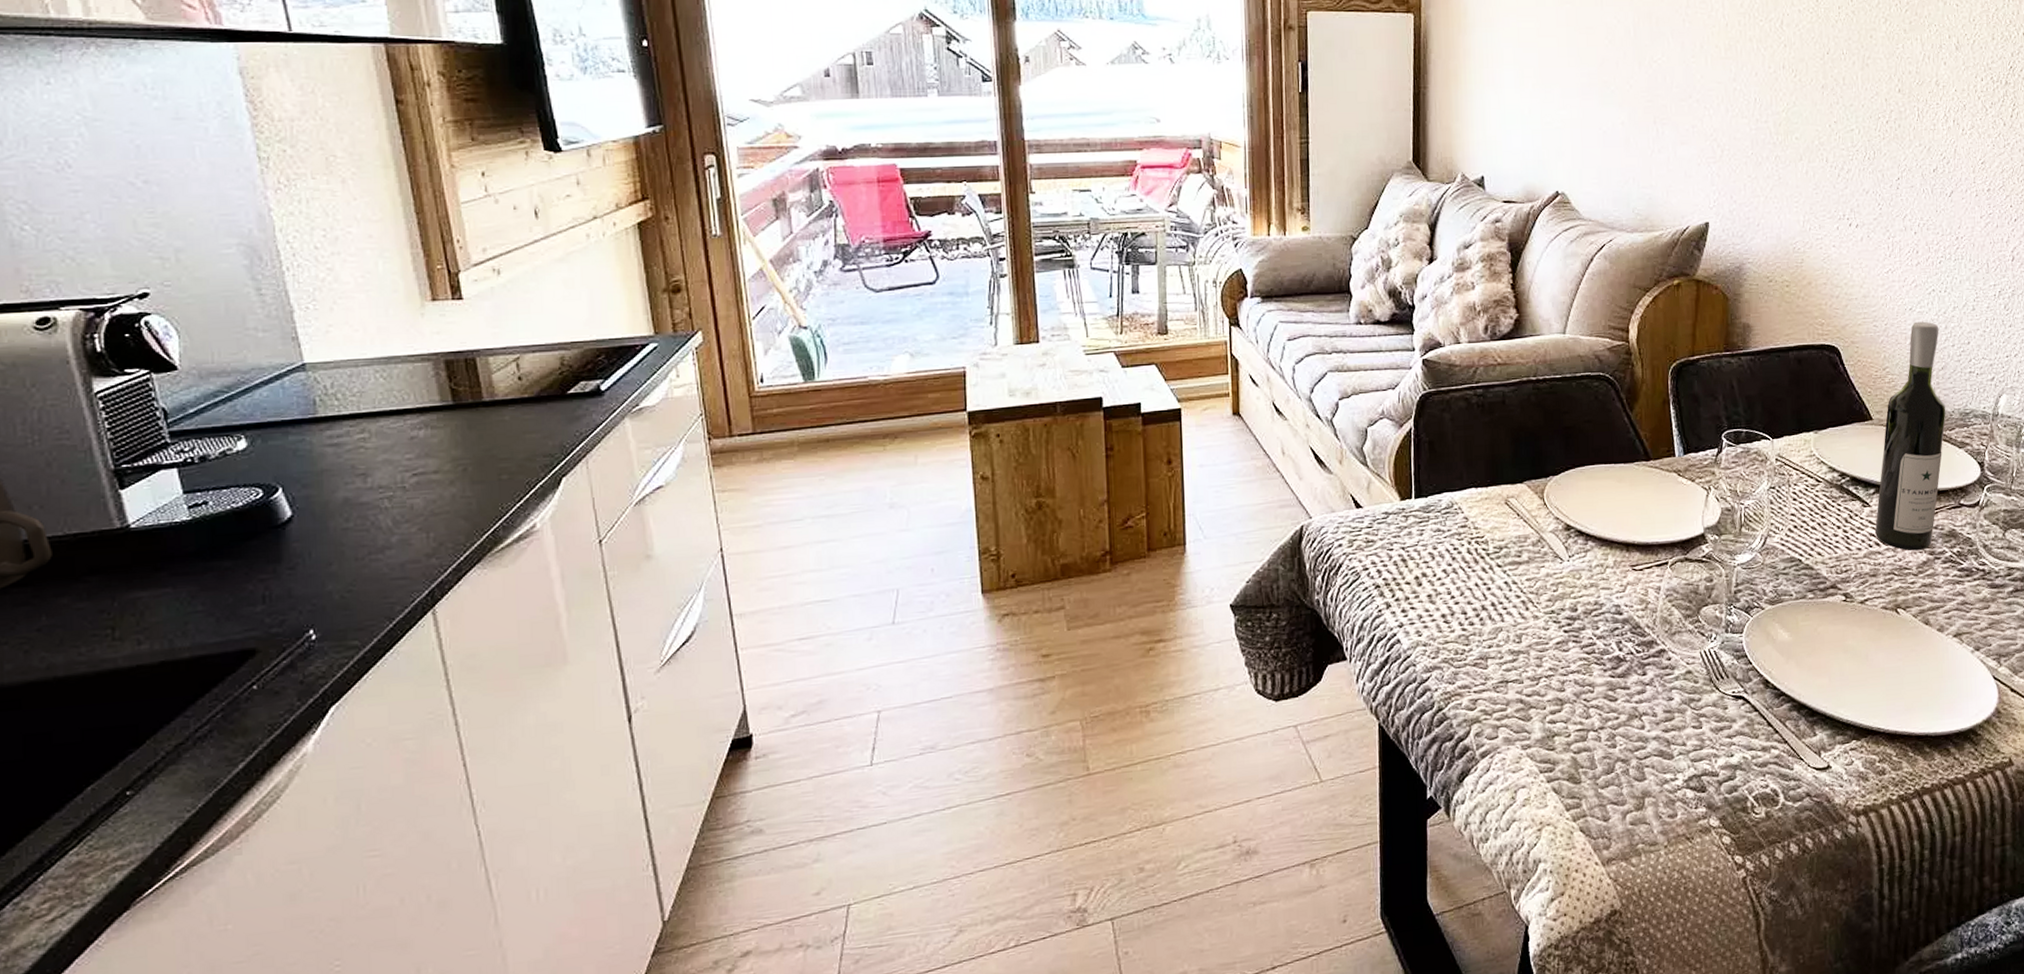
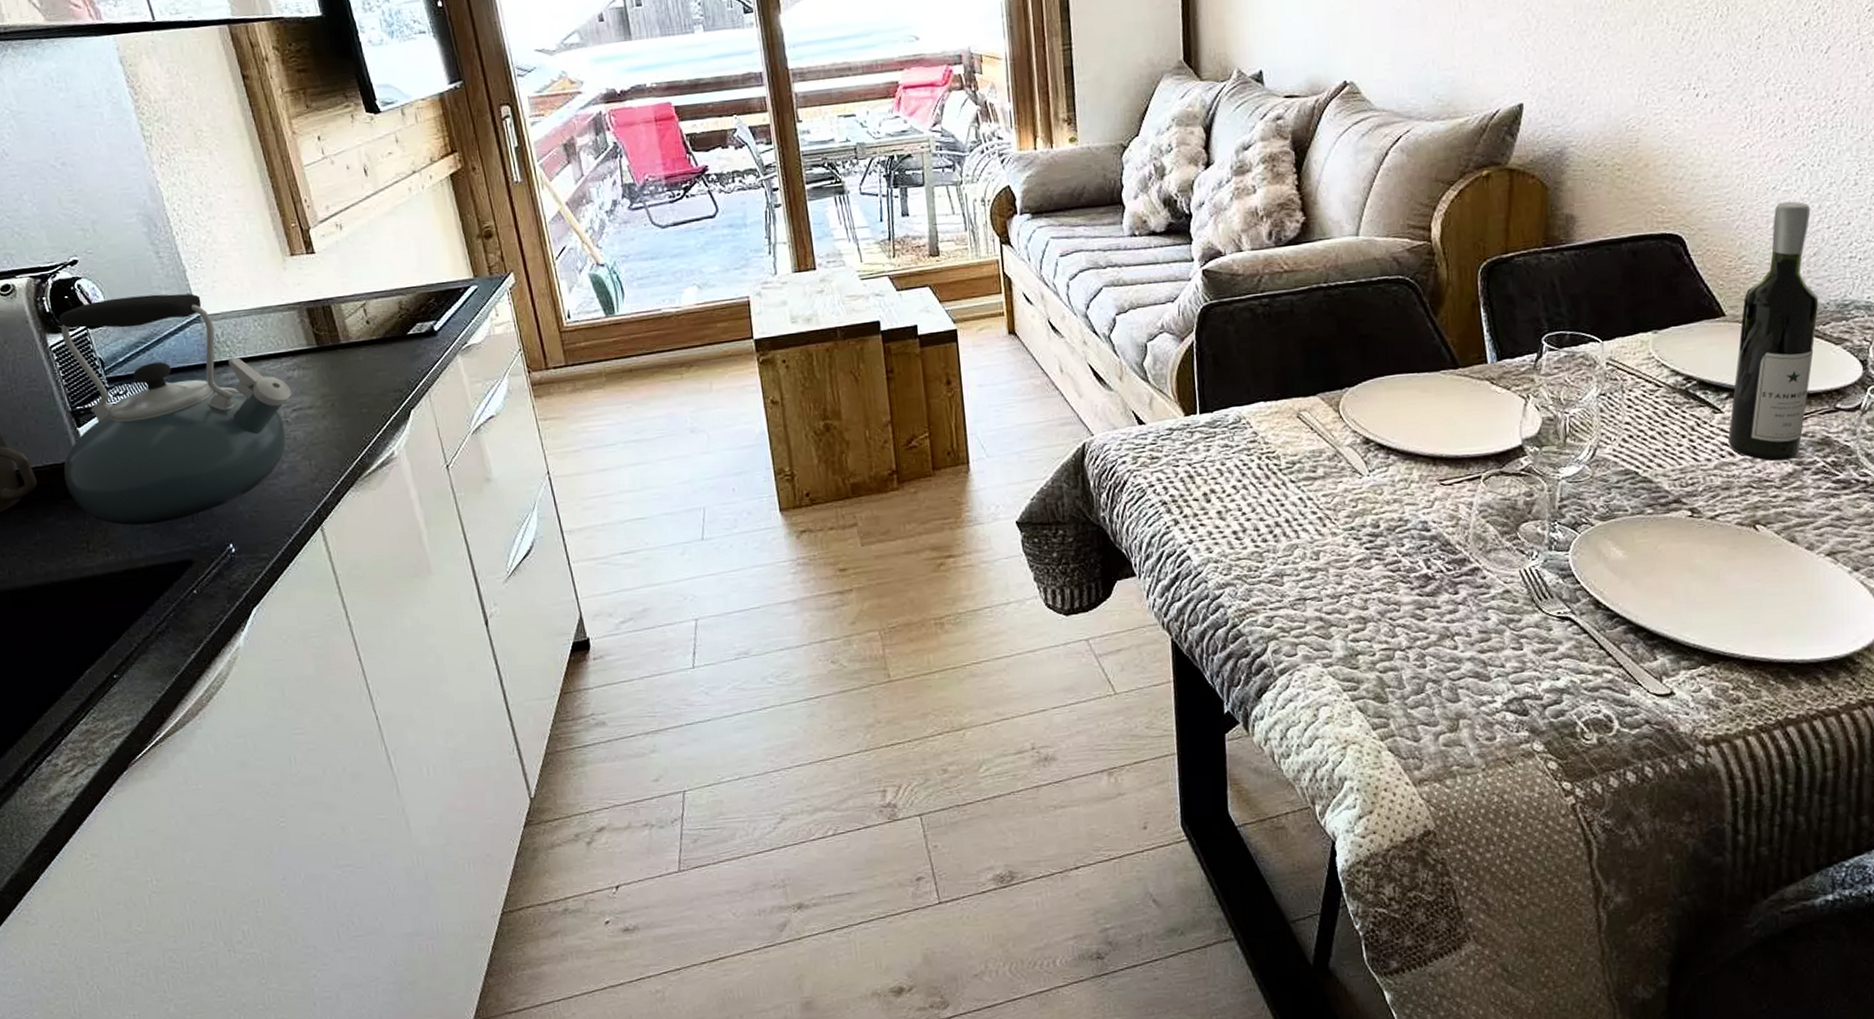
kettle: none [92,336,415,608] -> present [59,293,292,526]

